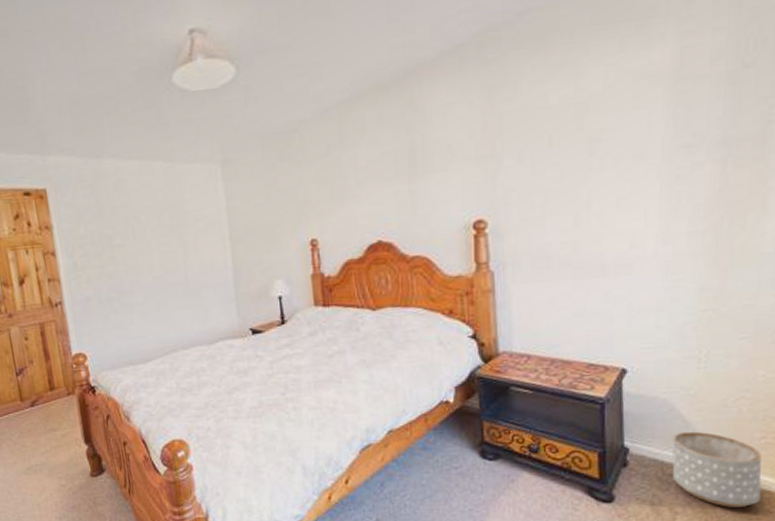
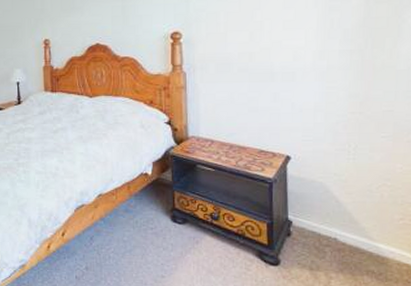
planter: present [672,431,762,507] -> none [327,210,401,276]

